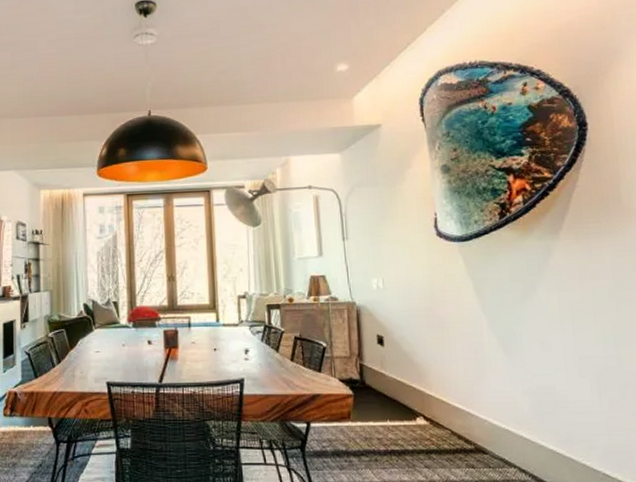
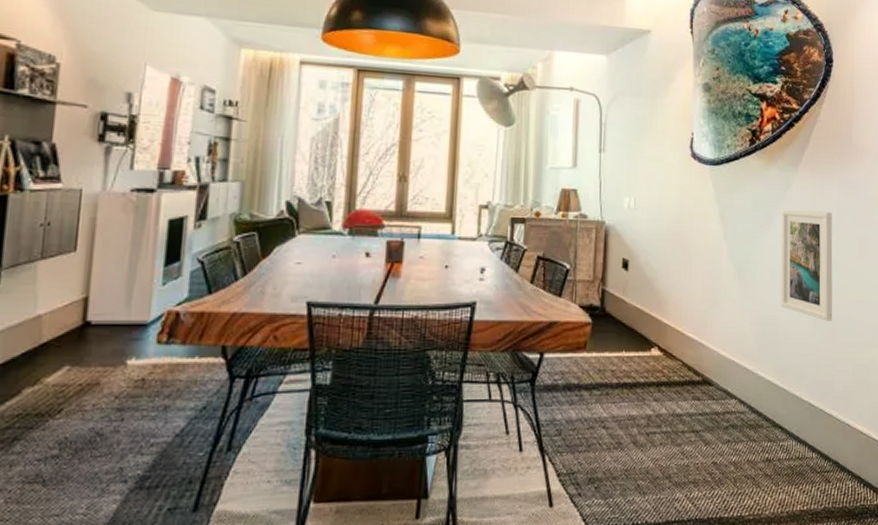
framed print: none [544,277,622,389] -> present [781,208,833,321]

